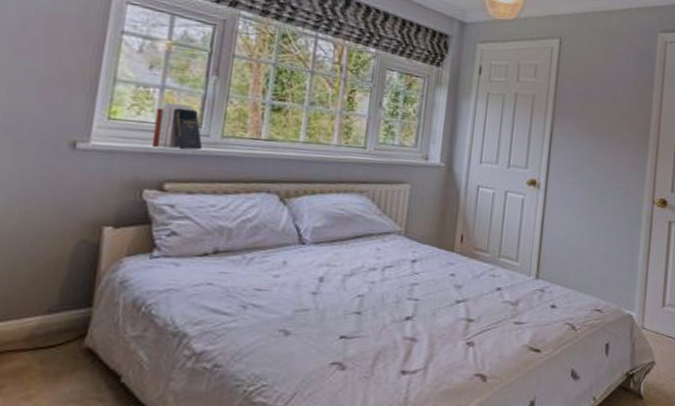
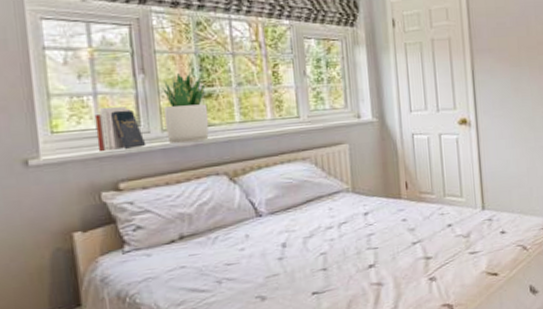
planter: none [225,80,278,155] -> present [162,71,209,144]

